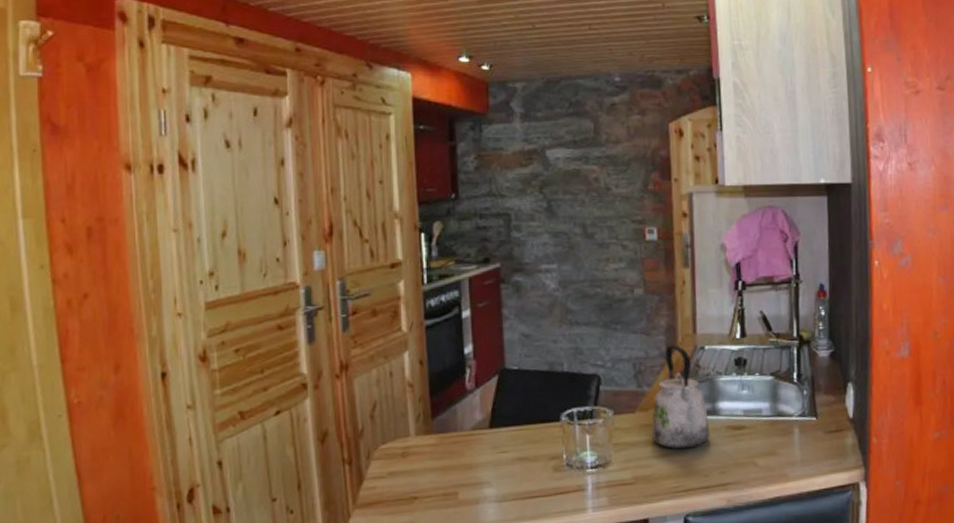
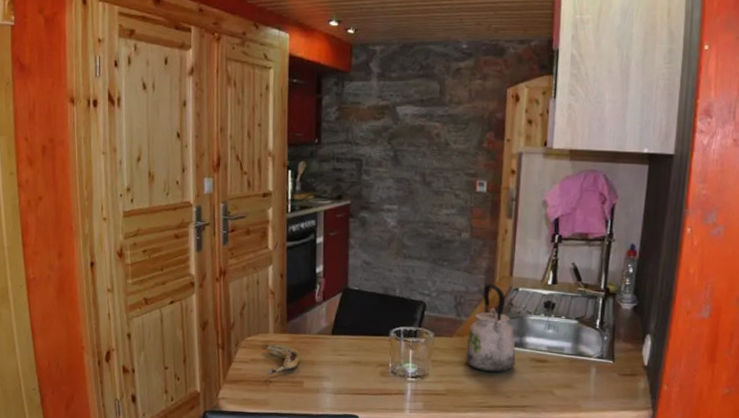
fruit: none [405,448,453,489] -> present [265,343,301,375]

